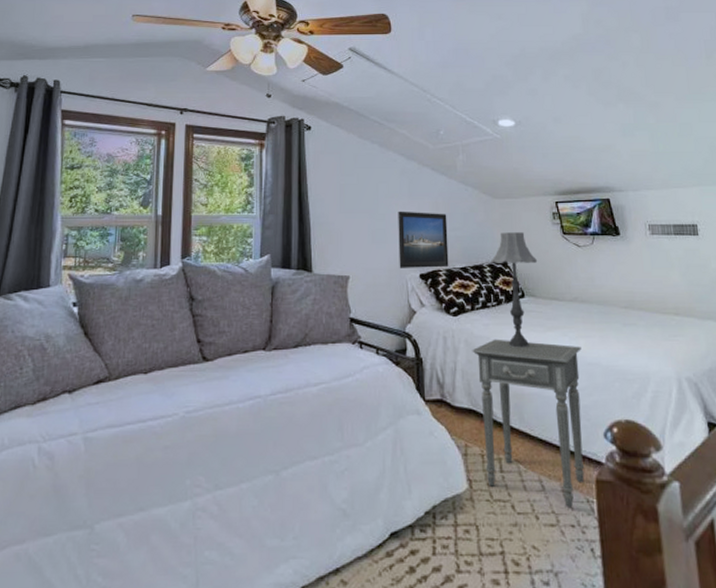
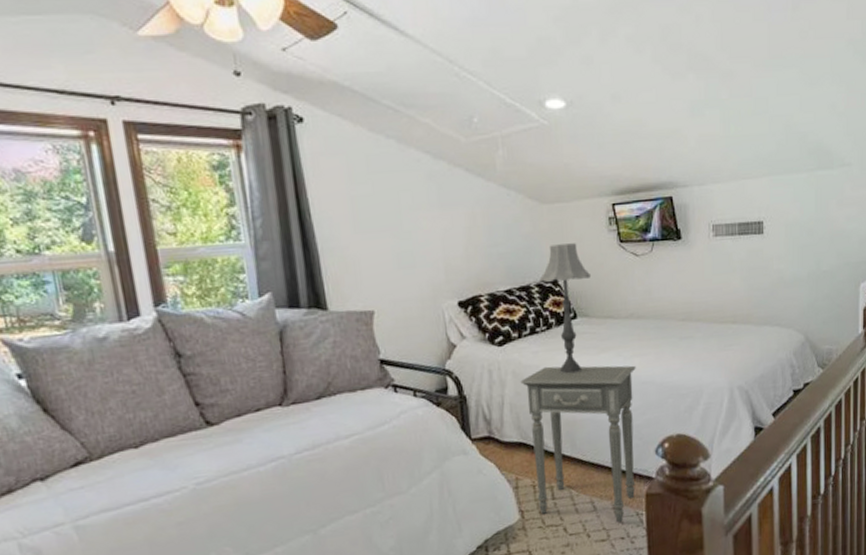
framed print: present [398,211,449,268] -> none [427,226,491,297]

